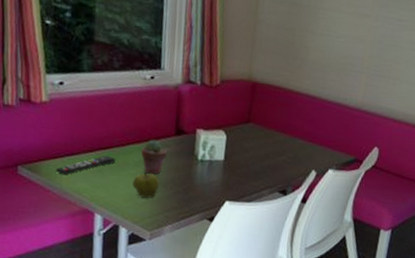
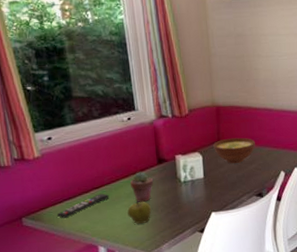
bowl: none [241,121,289,152] -> present [213,137,255,164]

